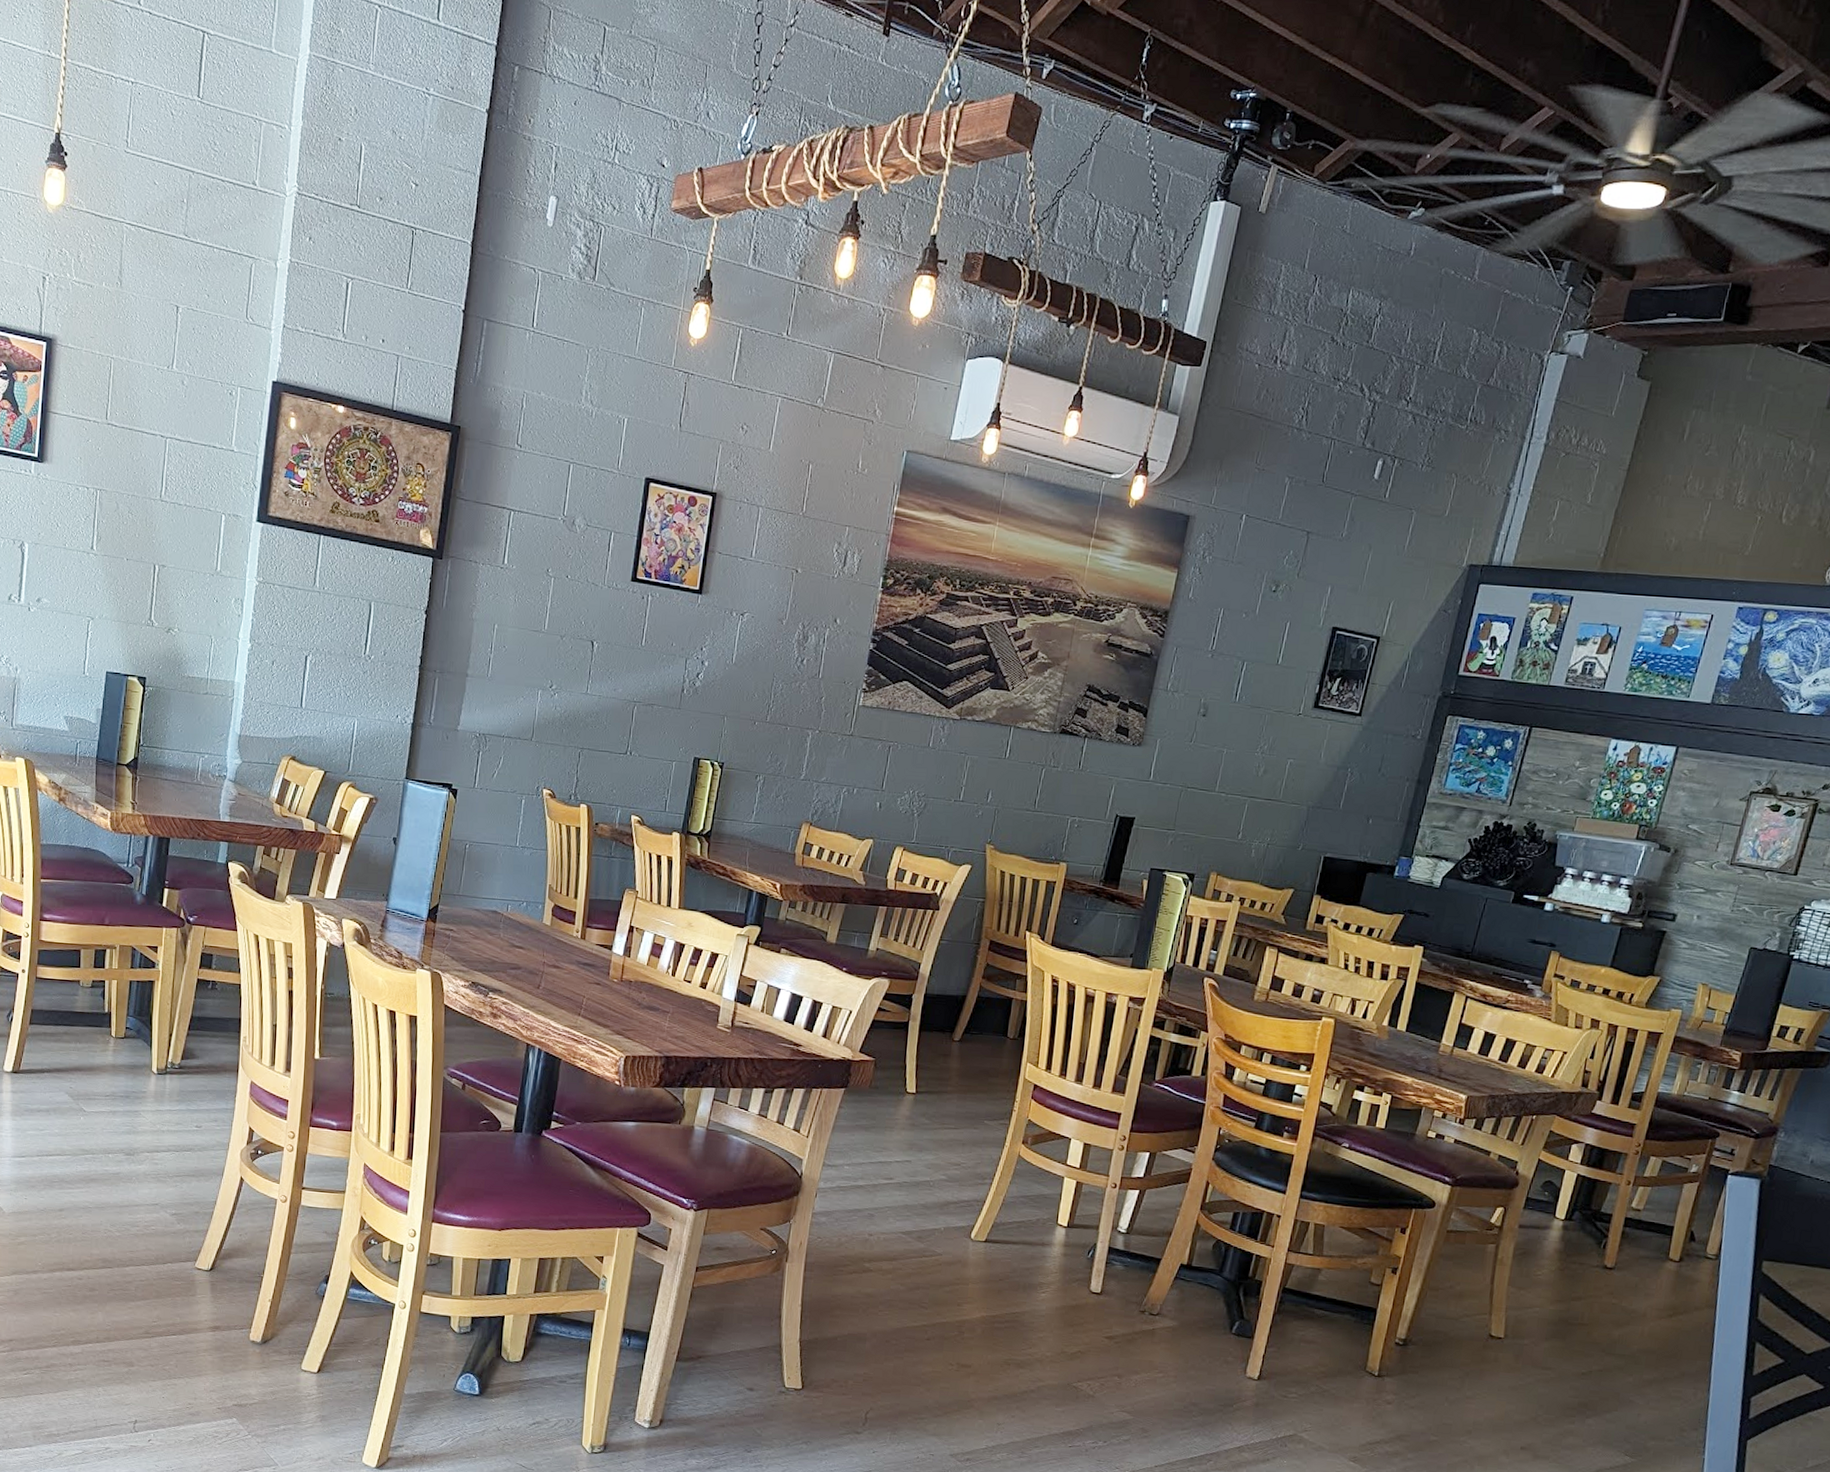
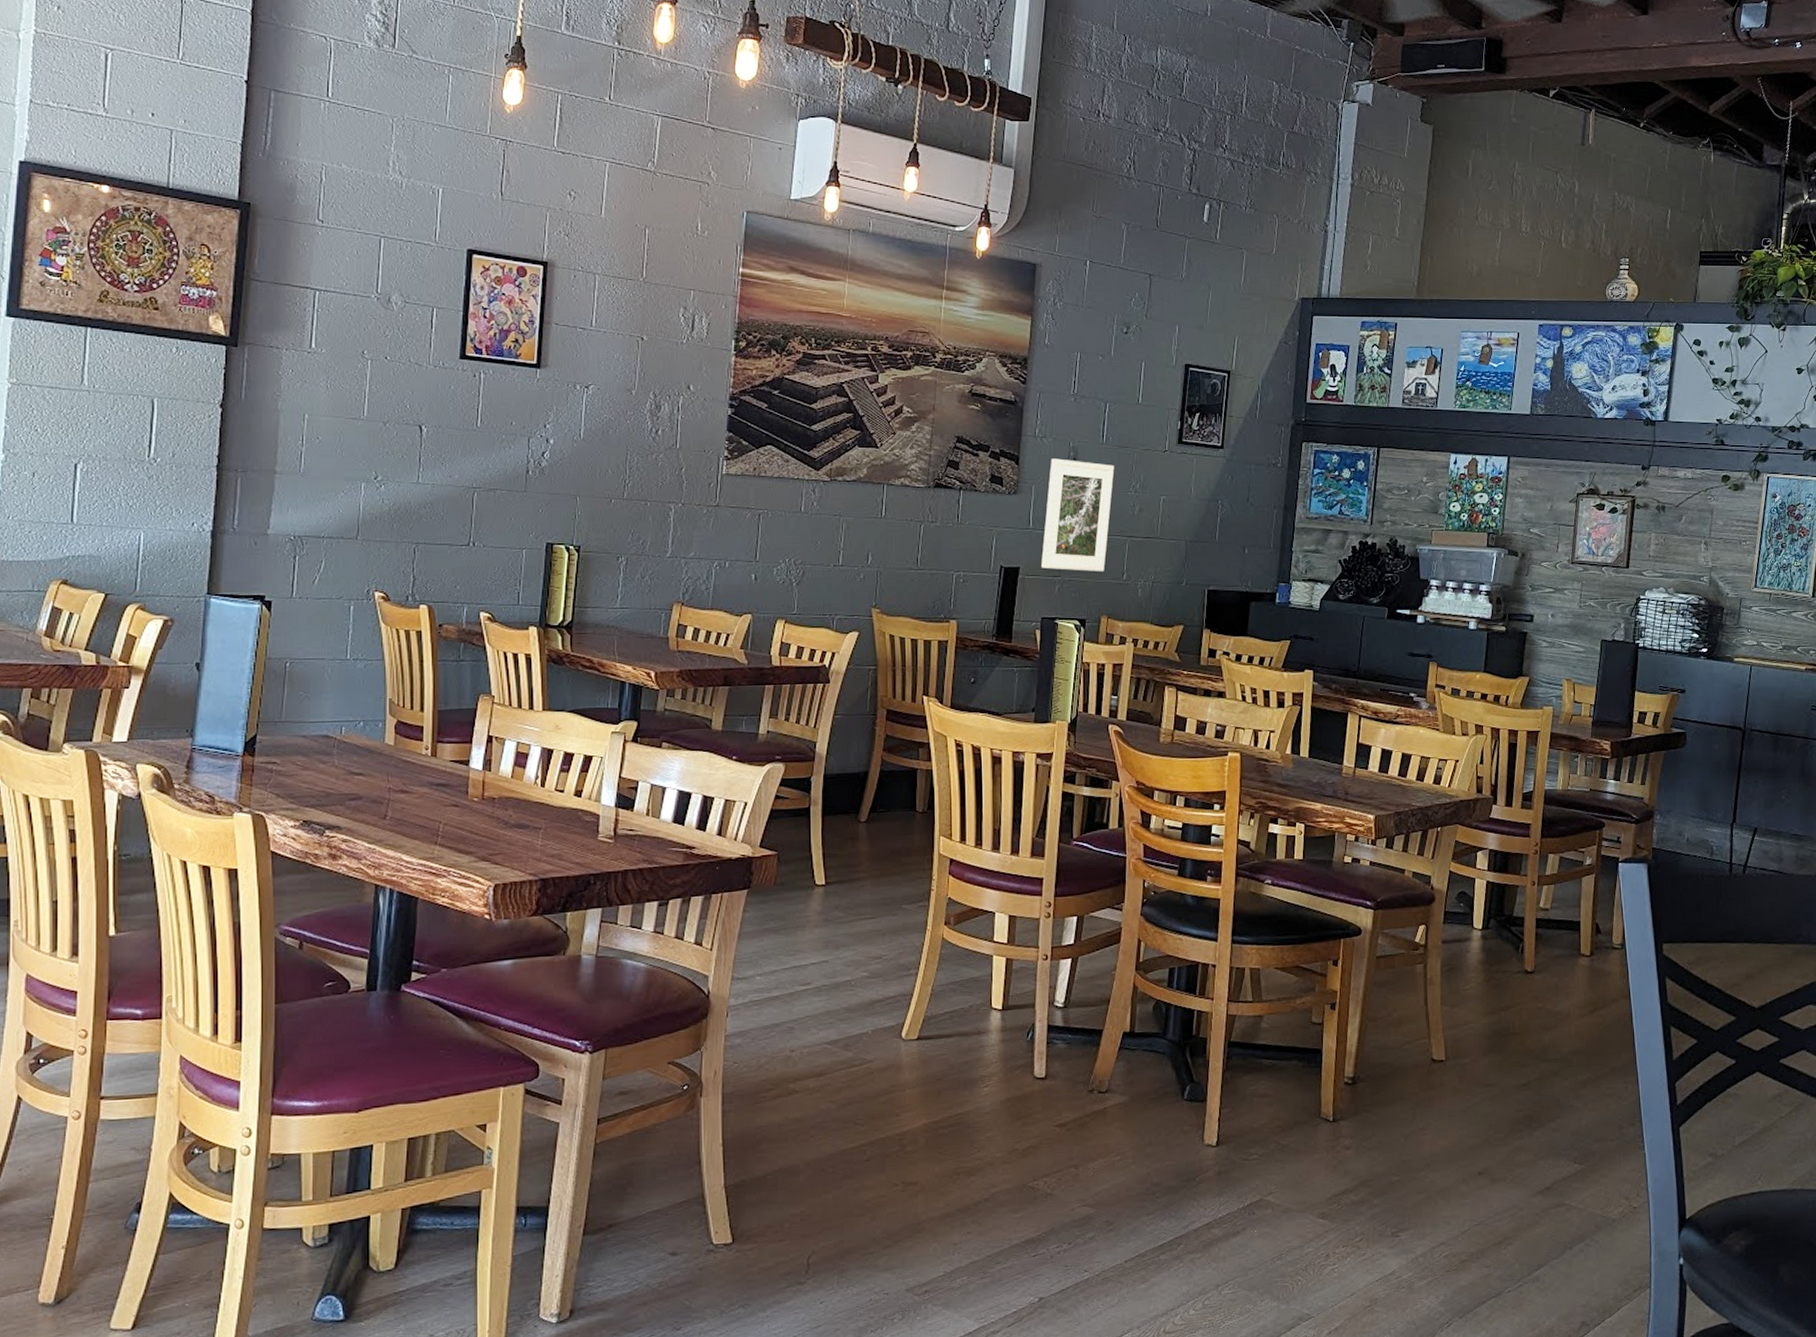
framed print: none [1156,713,1244,829] -> present [1040,458,1115,571]

